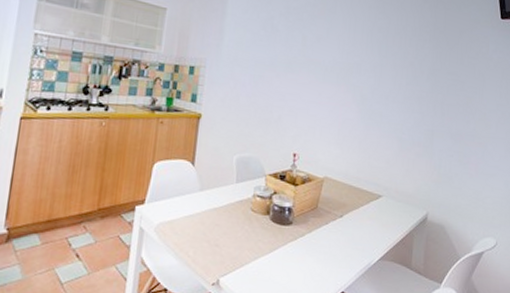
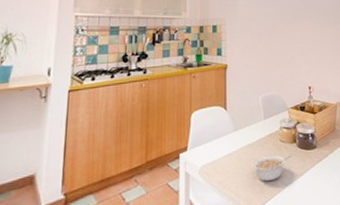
legume: none [216,224,262,253] -> present [252,155,291,182]

